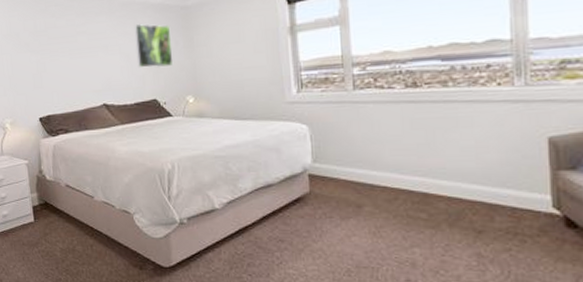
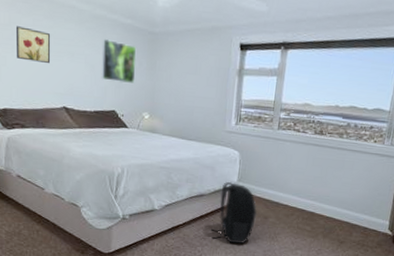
wall art: none [51,29,87,63] -> present [15,26,51,63]
backpack: none [289,164,347,245] -> present [211,181,258,244]

